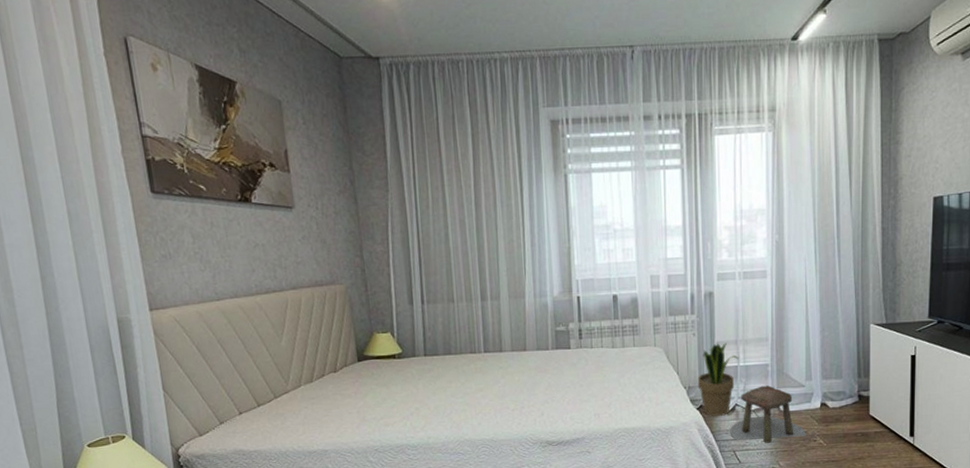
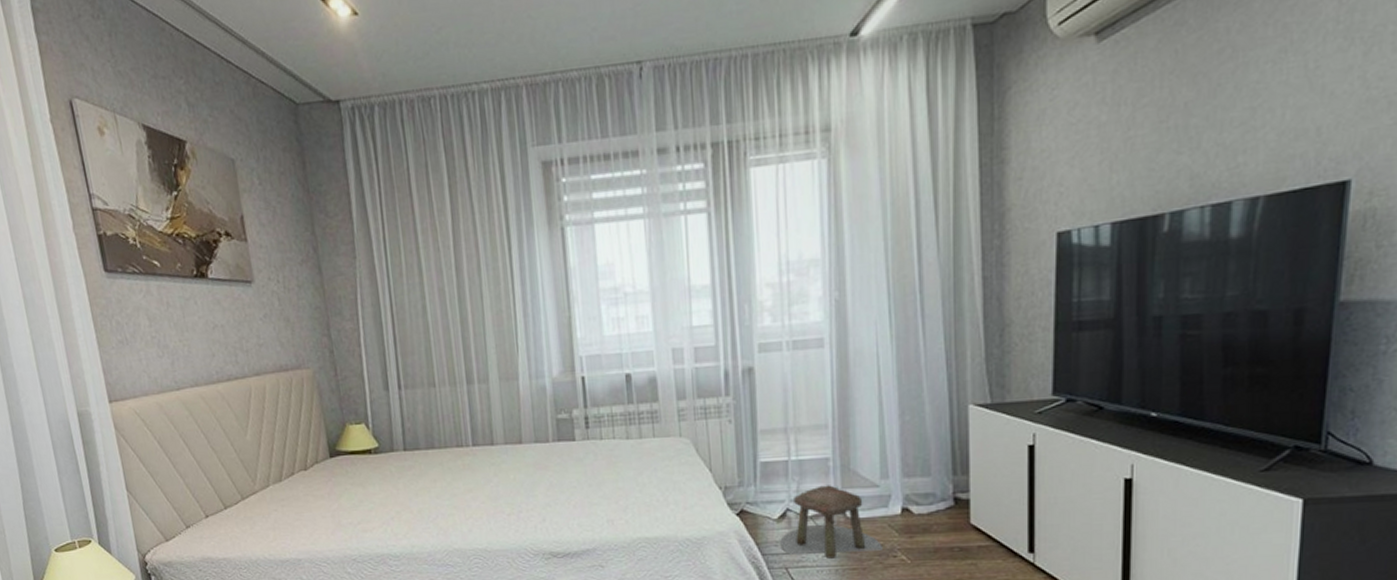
potted plant: present [697,343,739,416] -> none [736,431,790,524]

